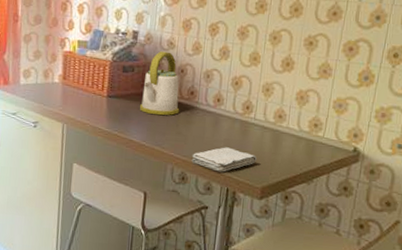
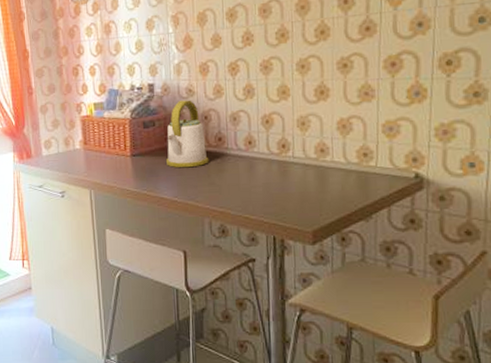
washcloth: present [191,147,257,172] -> none [229,192,302,220]

